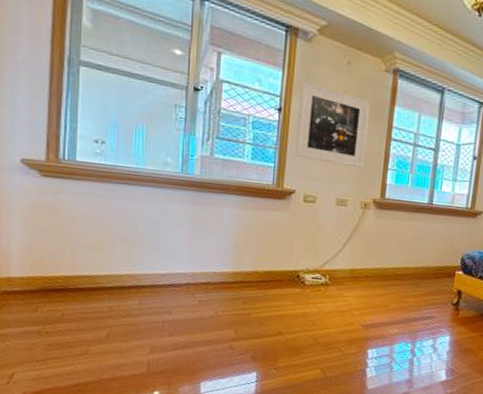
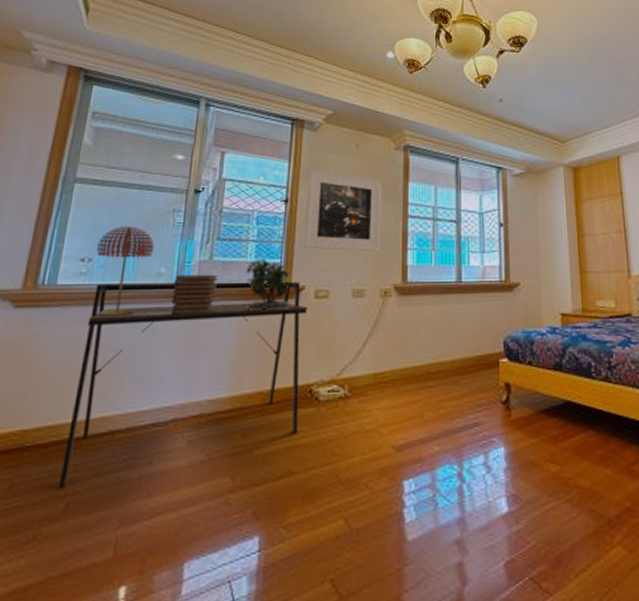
desk: none [99,165,297,322] -> present [58,281,308,489]
table lamp: none [107,114,160,196] -> present [96,226,154,316]
book stack: none [179,166,219,203] -> present [171,274,218,315]
potted plant: none [244,160,282,208] -> present [246,258,290,310]

